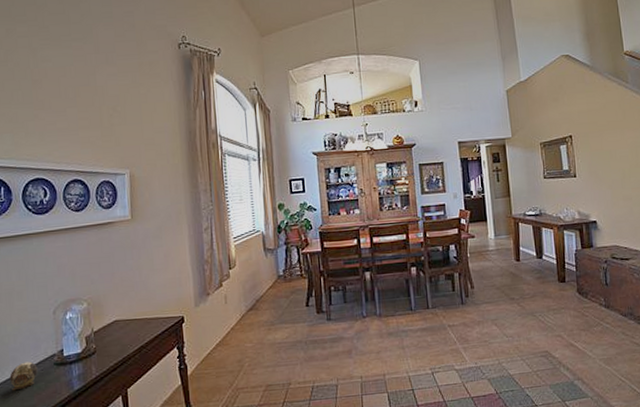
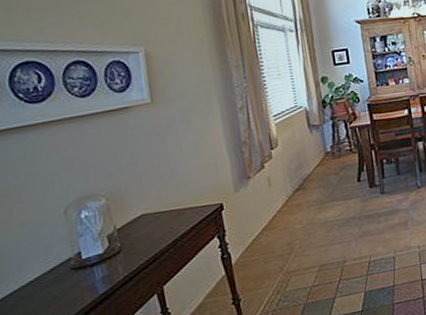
decorative egg: present [9,361,38,391] -> none [15,269,52,304]

